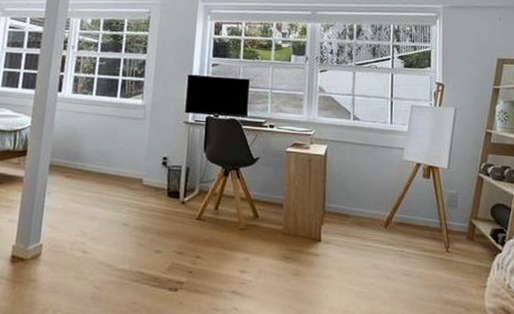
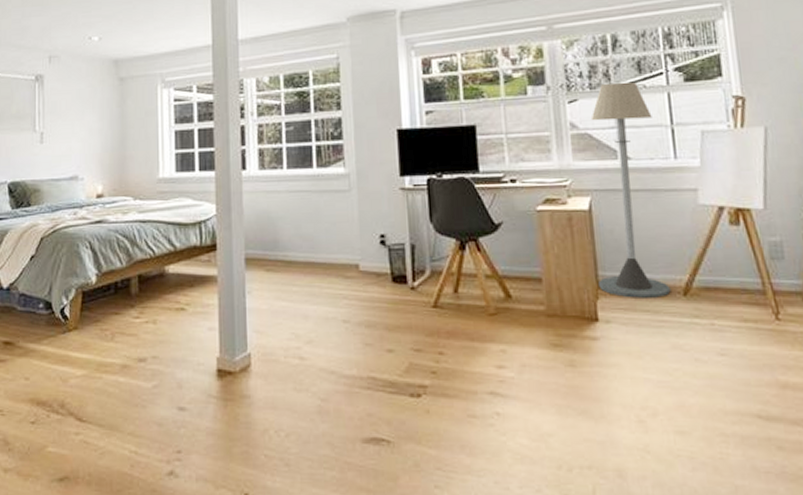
floor lamp: none [325,61,379,228] -> present [591,81,671,298]

